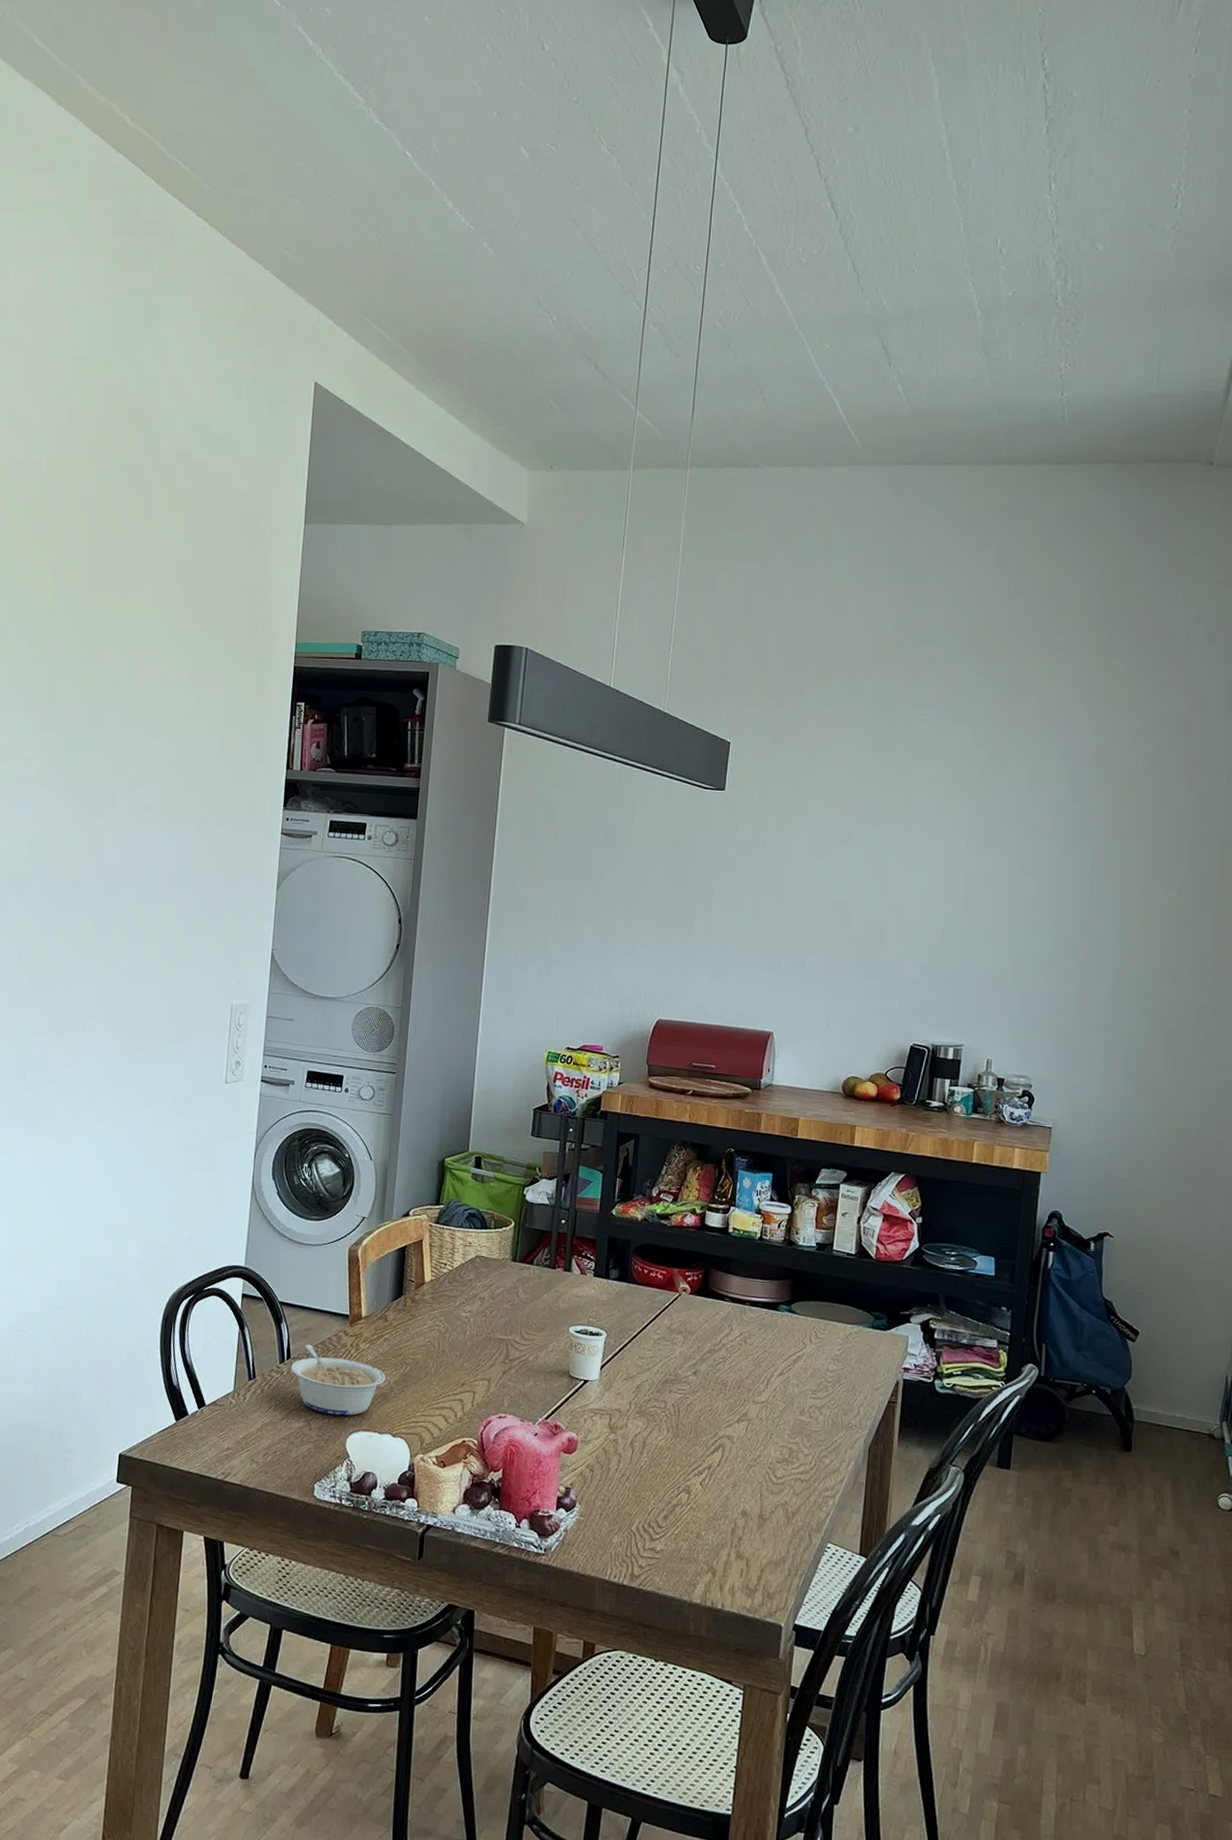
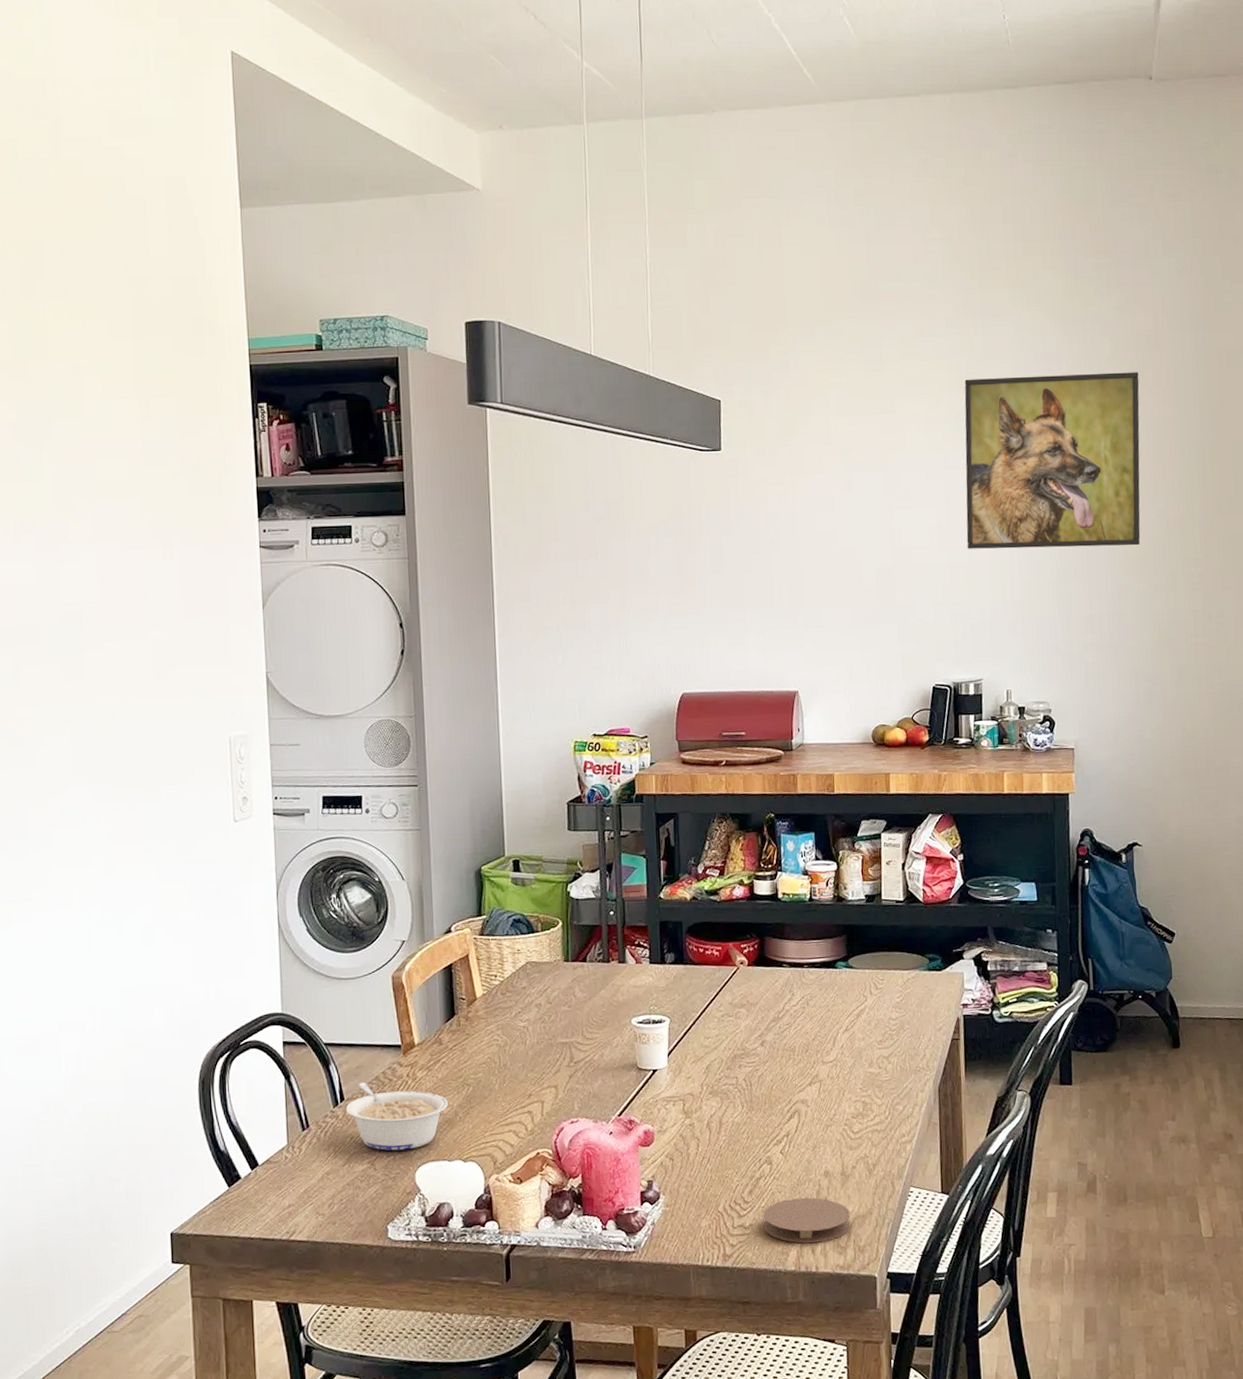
coaster: none [674,1531,763,1581] -> present [762,1197,851,1243]
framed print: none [962,746,1165,931] -> present [964,372,1141,549]

